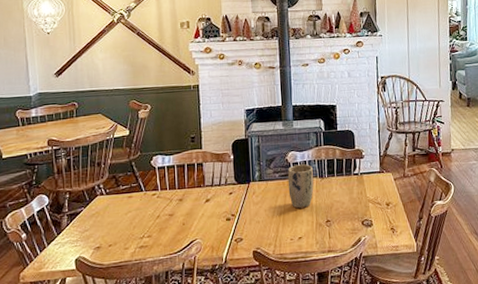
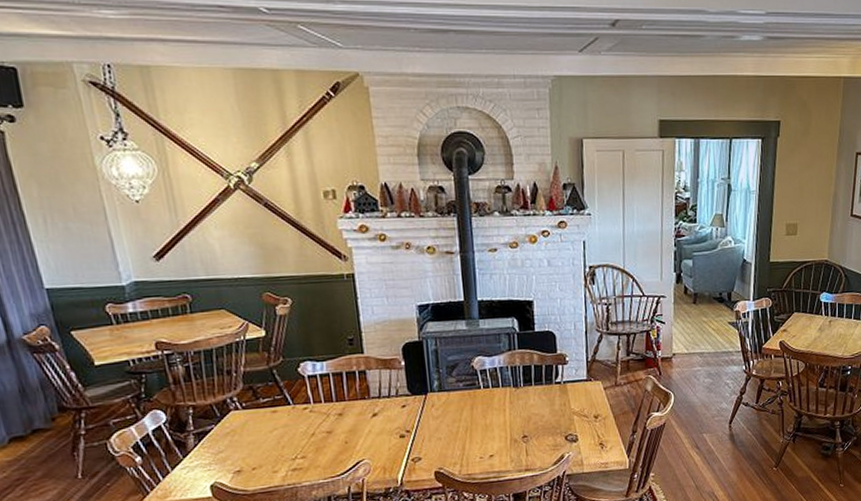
plant pot: present [287,164,314,209] -> none [474,371,507,423]

